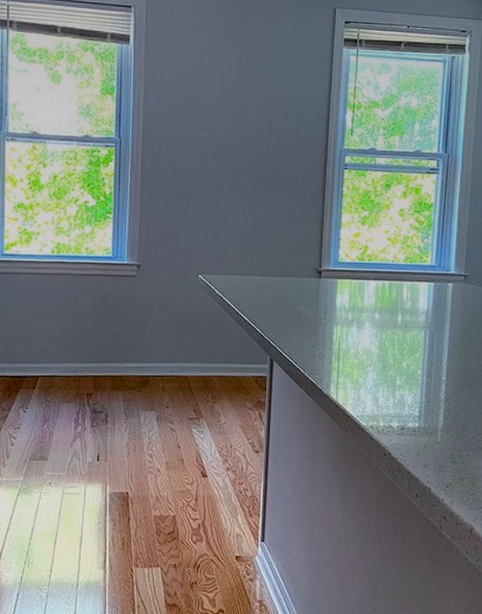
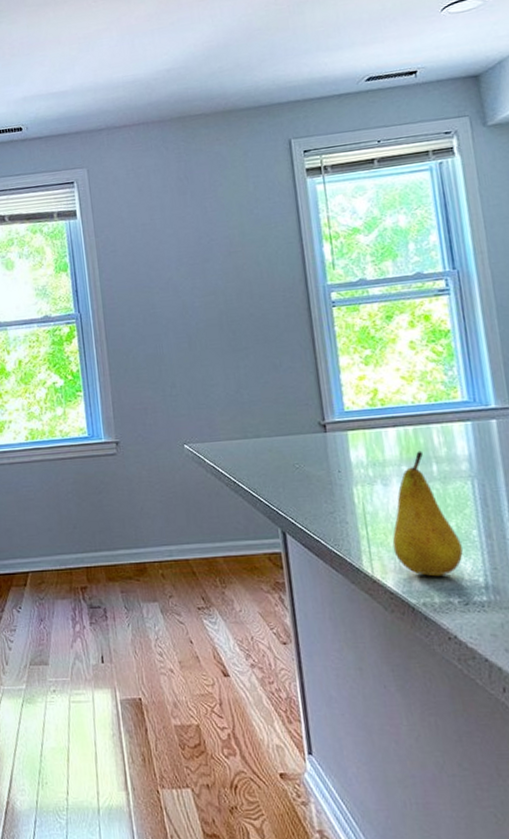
fruit: none [356,302,408,406] -> present [392,450,463,577]

